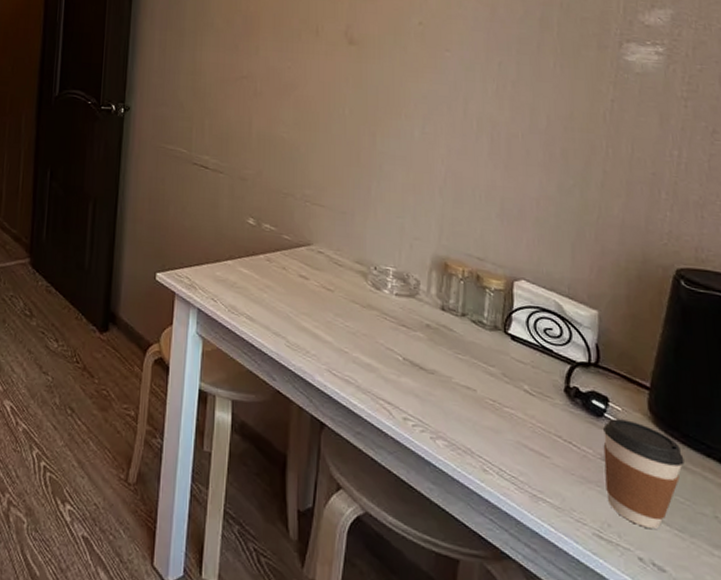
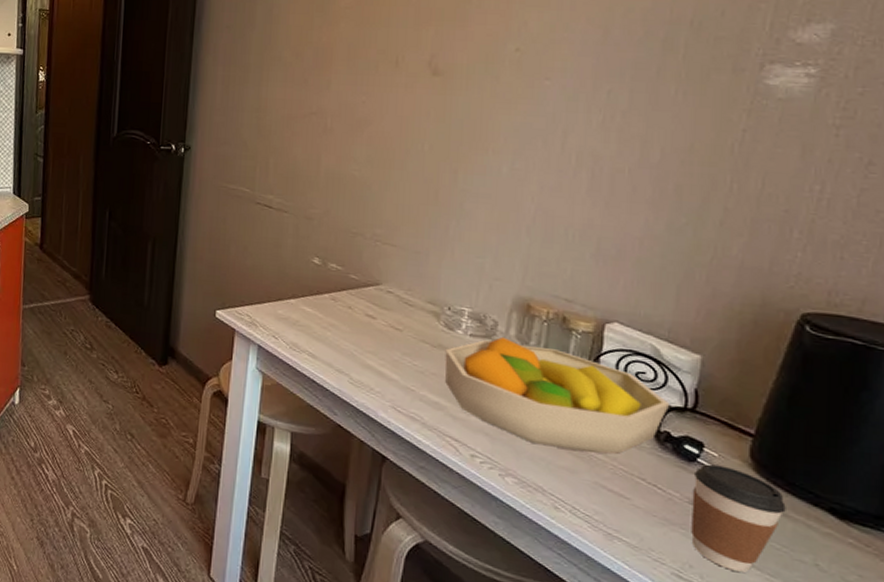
fruit bowl: none [374,295,577,413] -> present [445,336,671,455]

